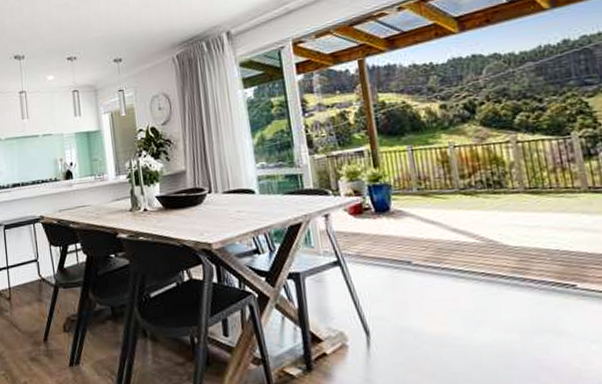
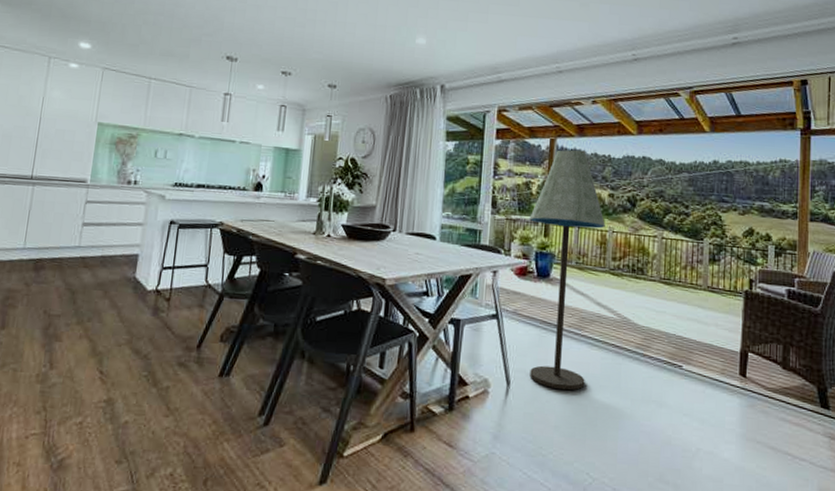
floor lamp: none [352,64,458,333] -> present [529,150,605,391]

